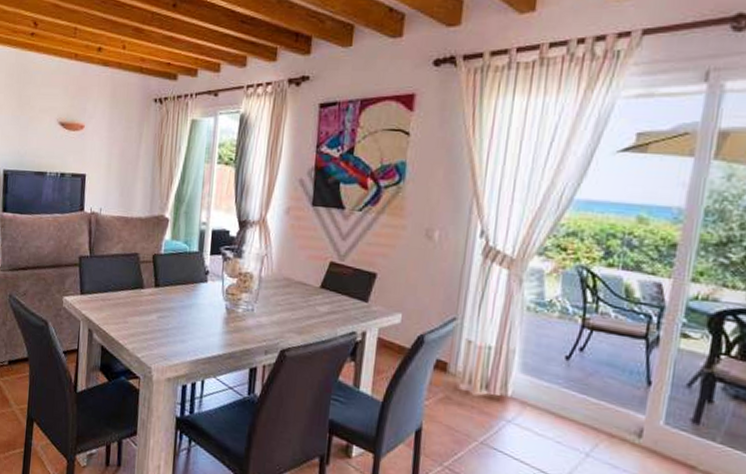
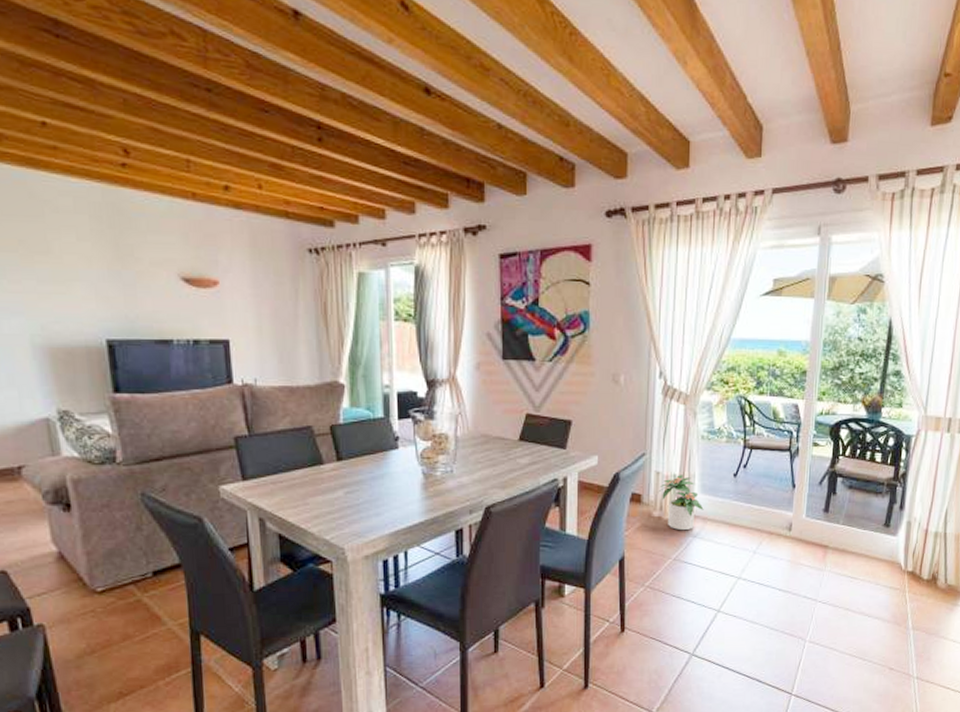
potted plant: none [467,347,524,413] -> present [658,475,704,531]

